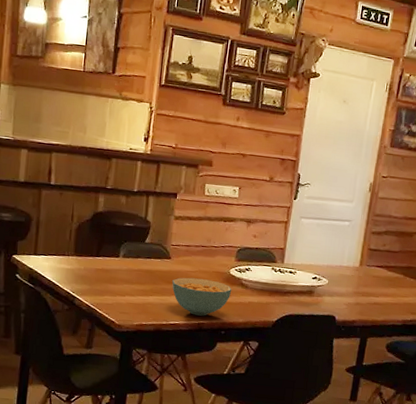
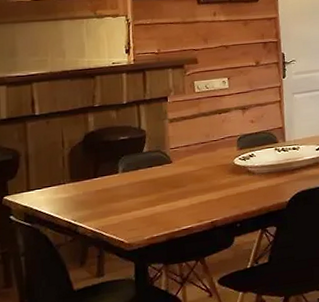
cereal bowl: present [172,277,232,316] -> none [178,174,240,215]

